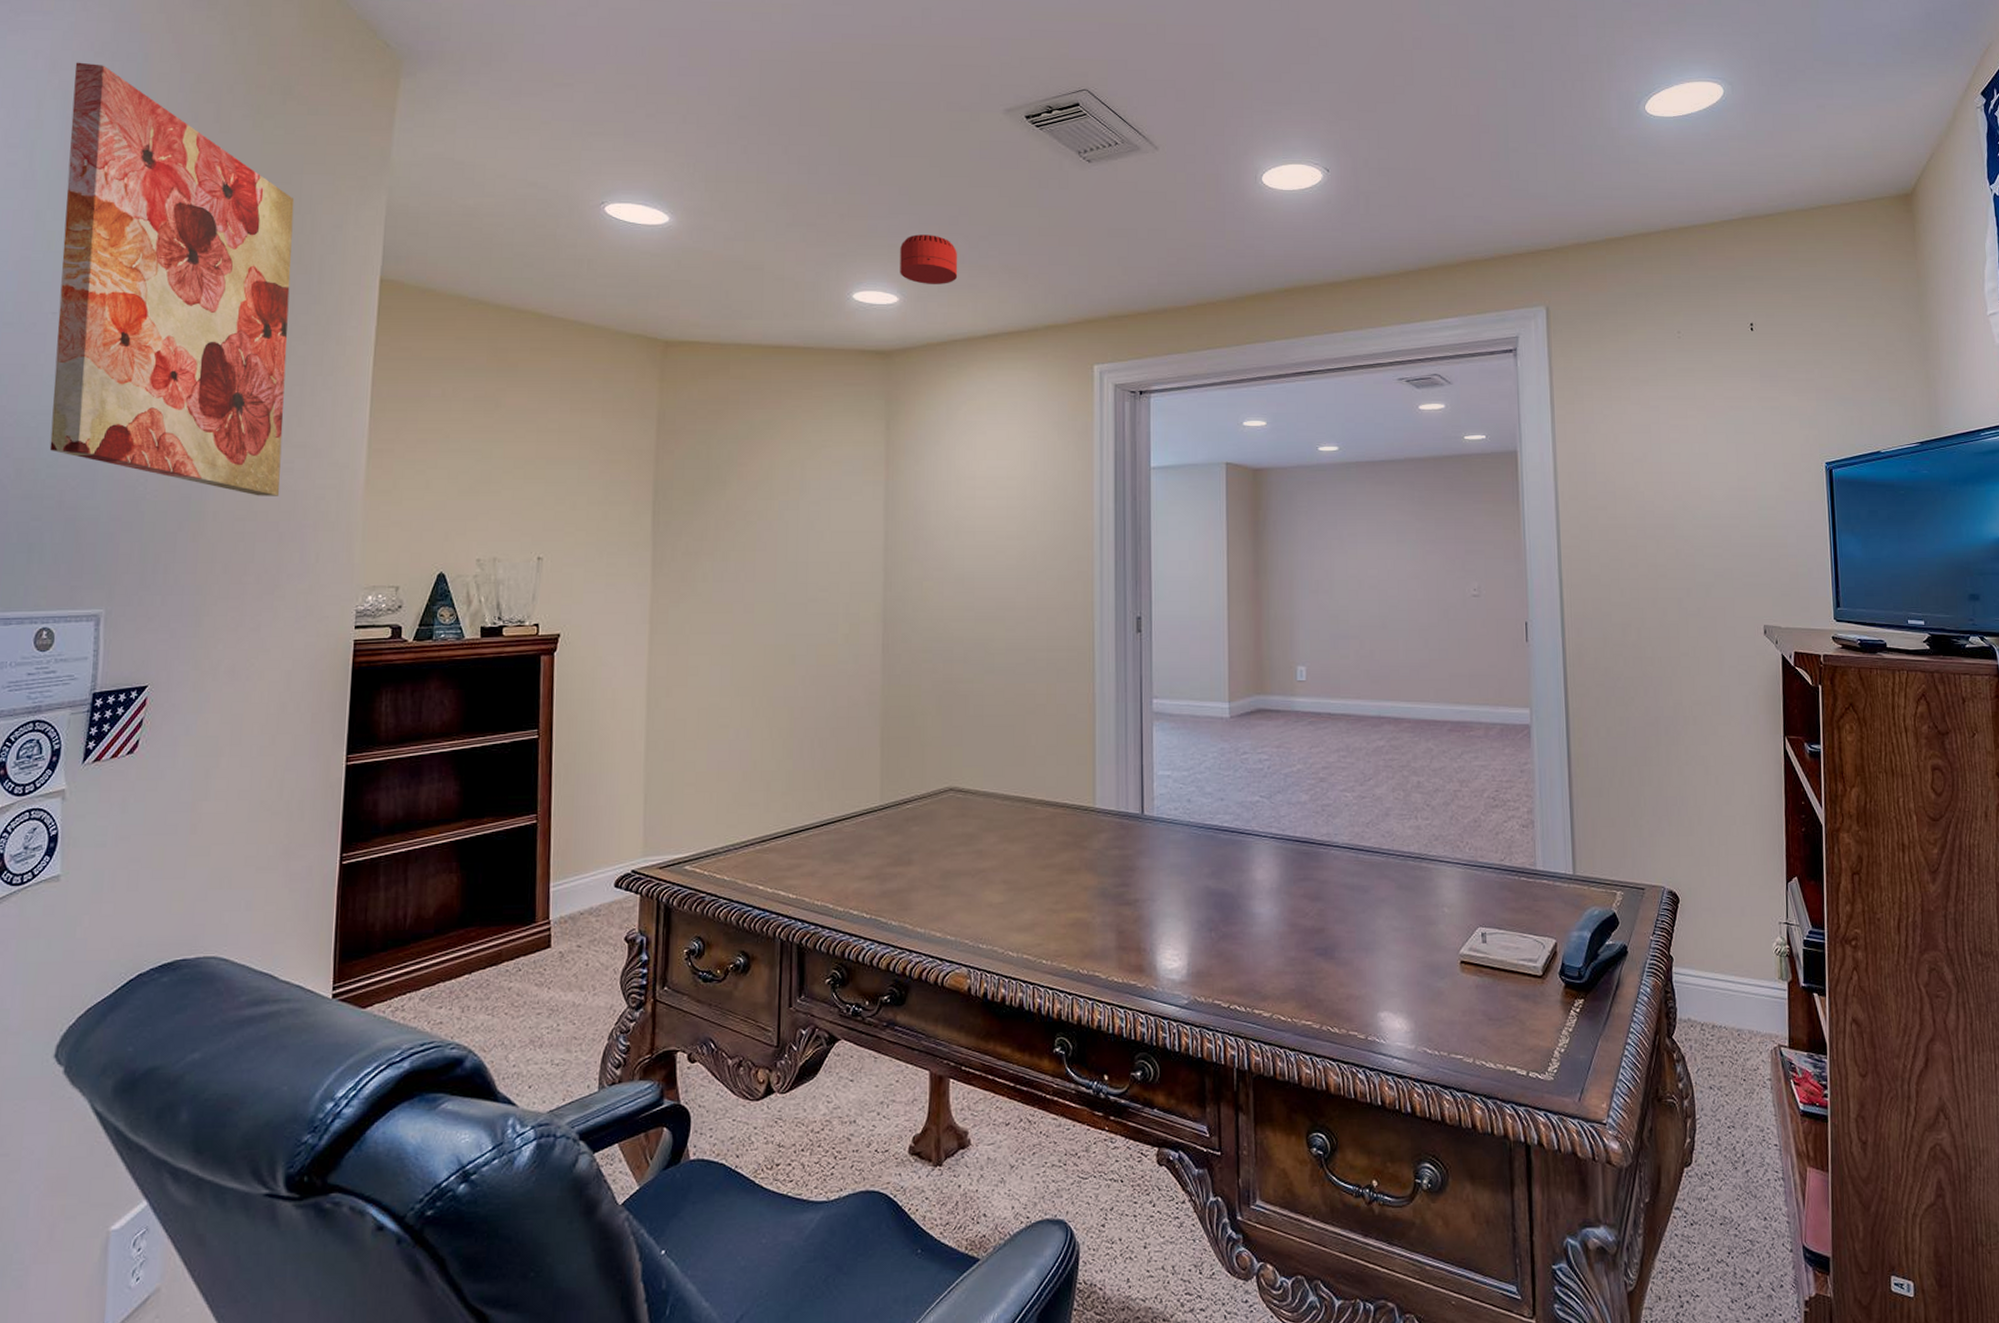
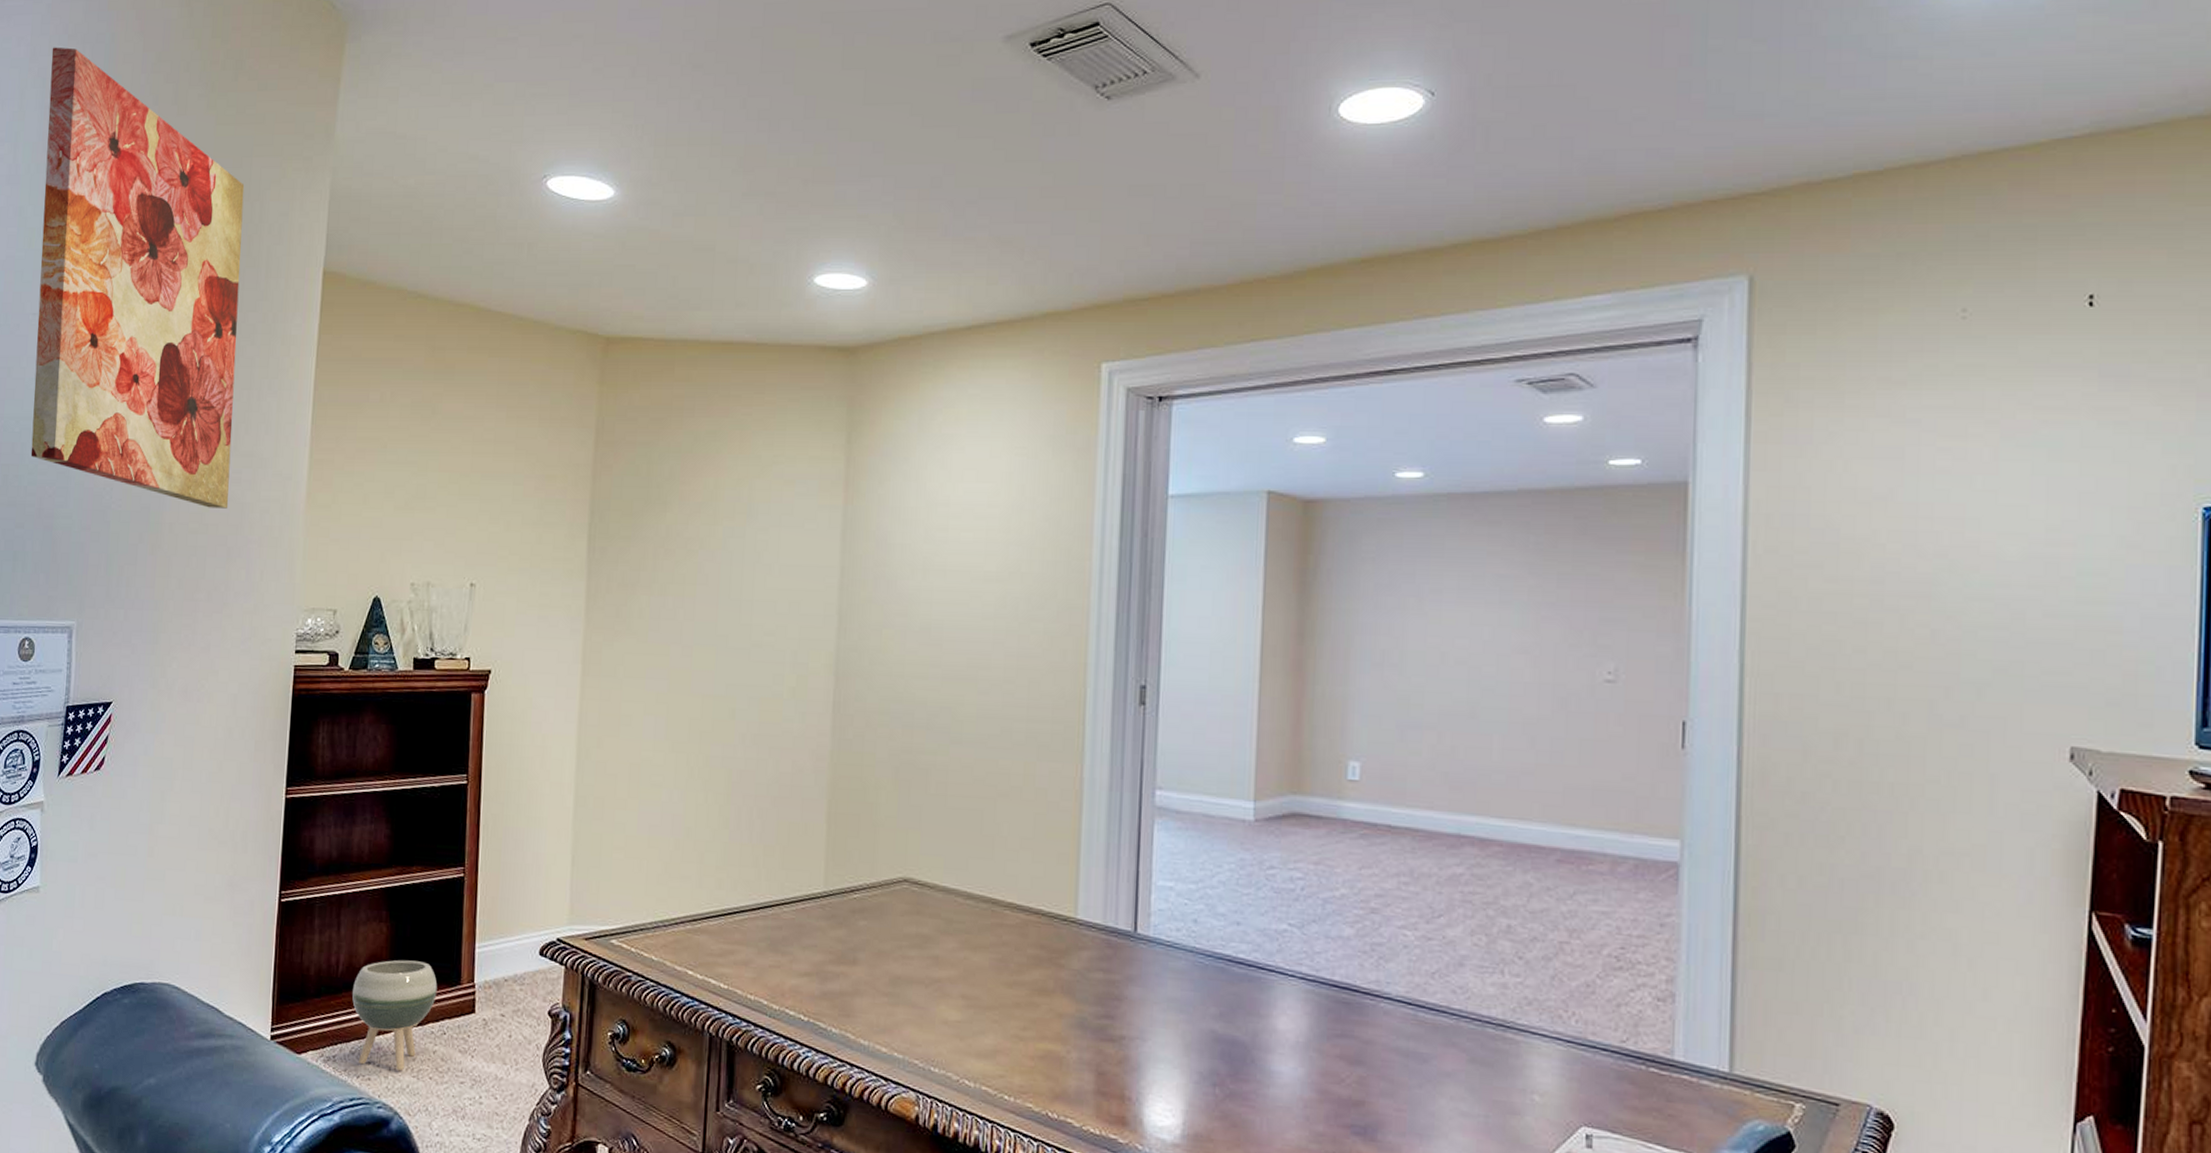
planter: none [421,905,512,1012] -> present [352,960,438,1072]
smoke detector: present [900,234,958,284] -> none [870,201,940,263]

